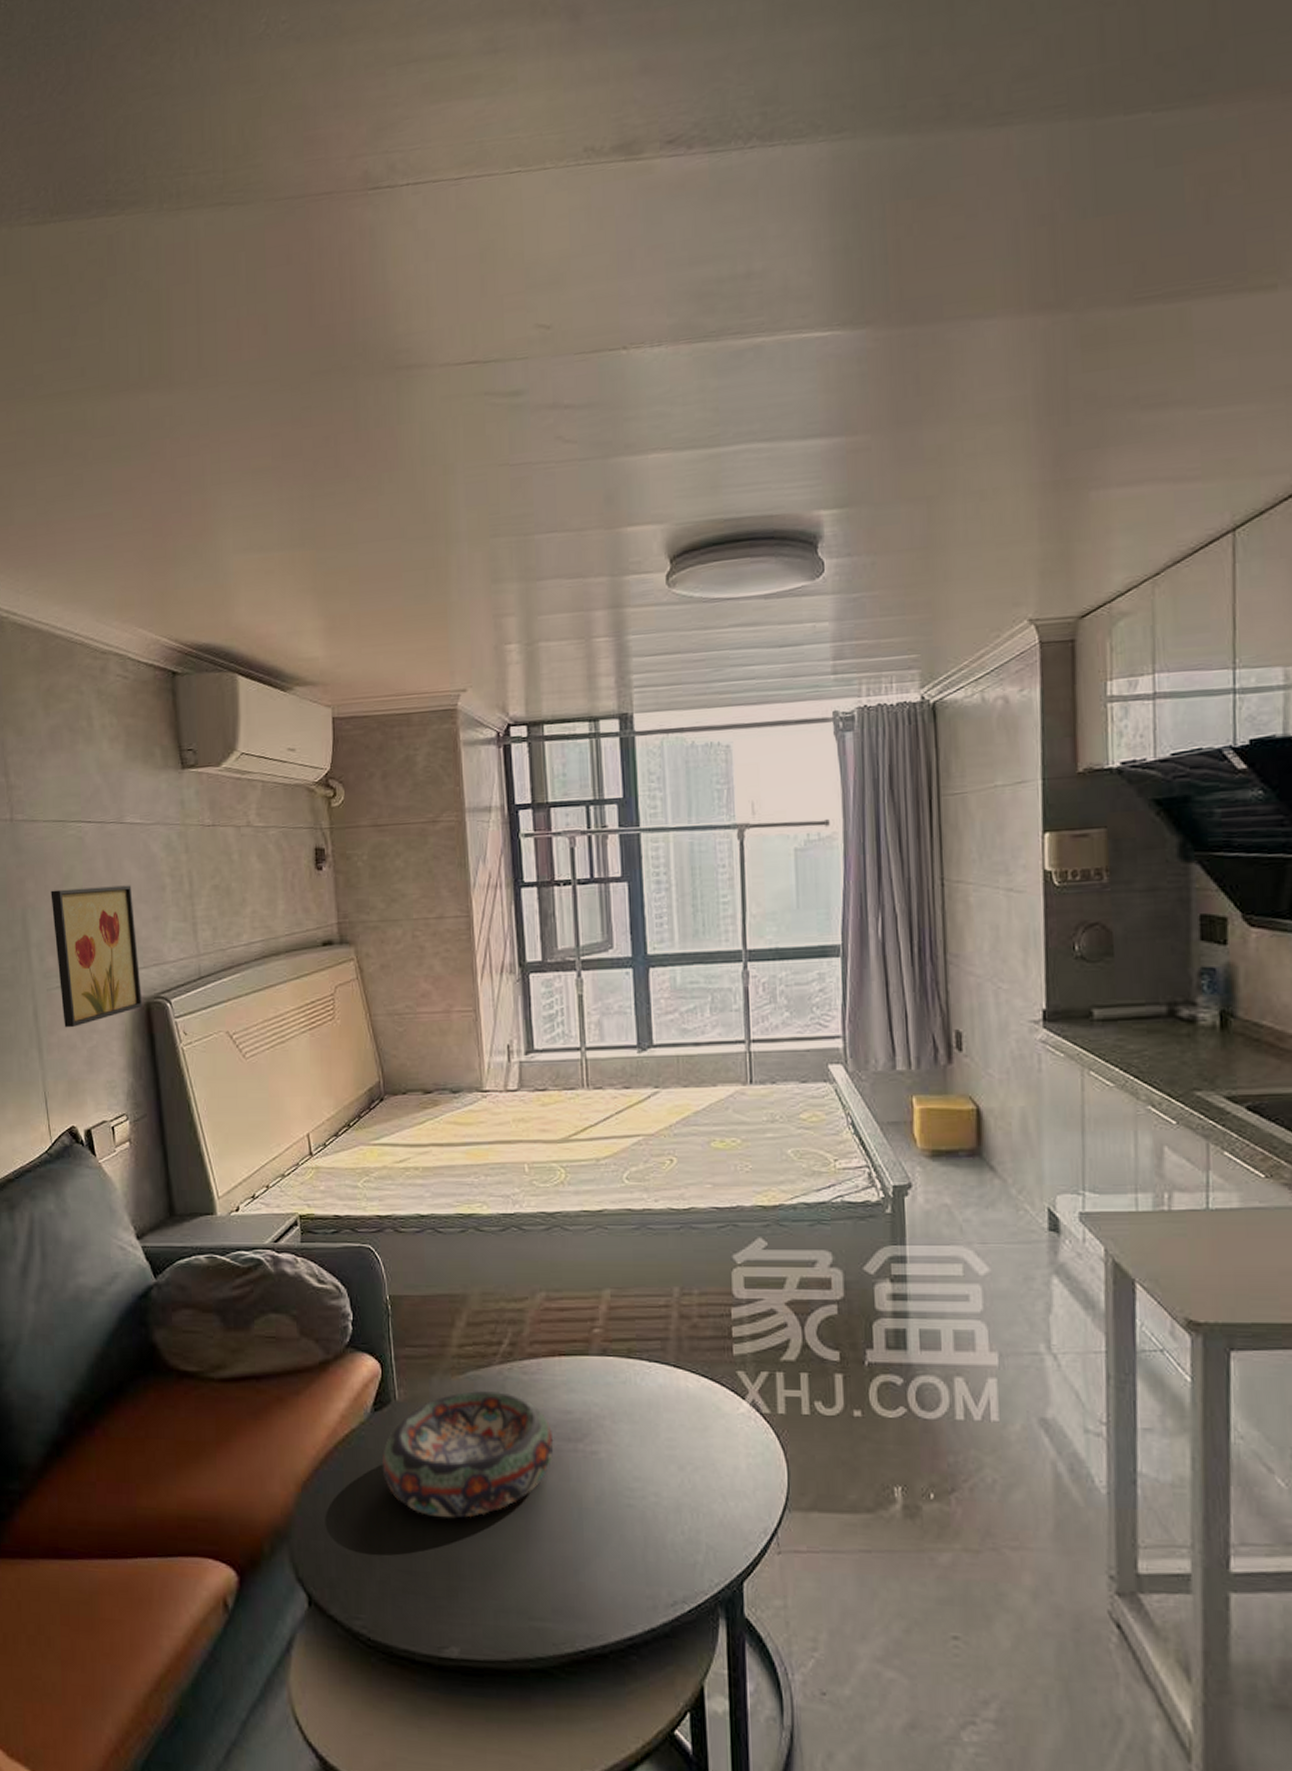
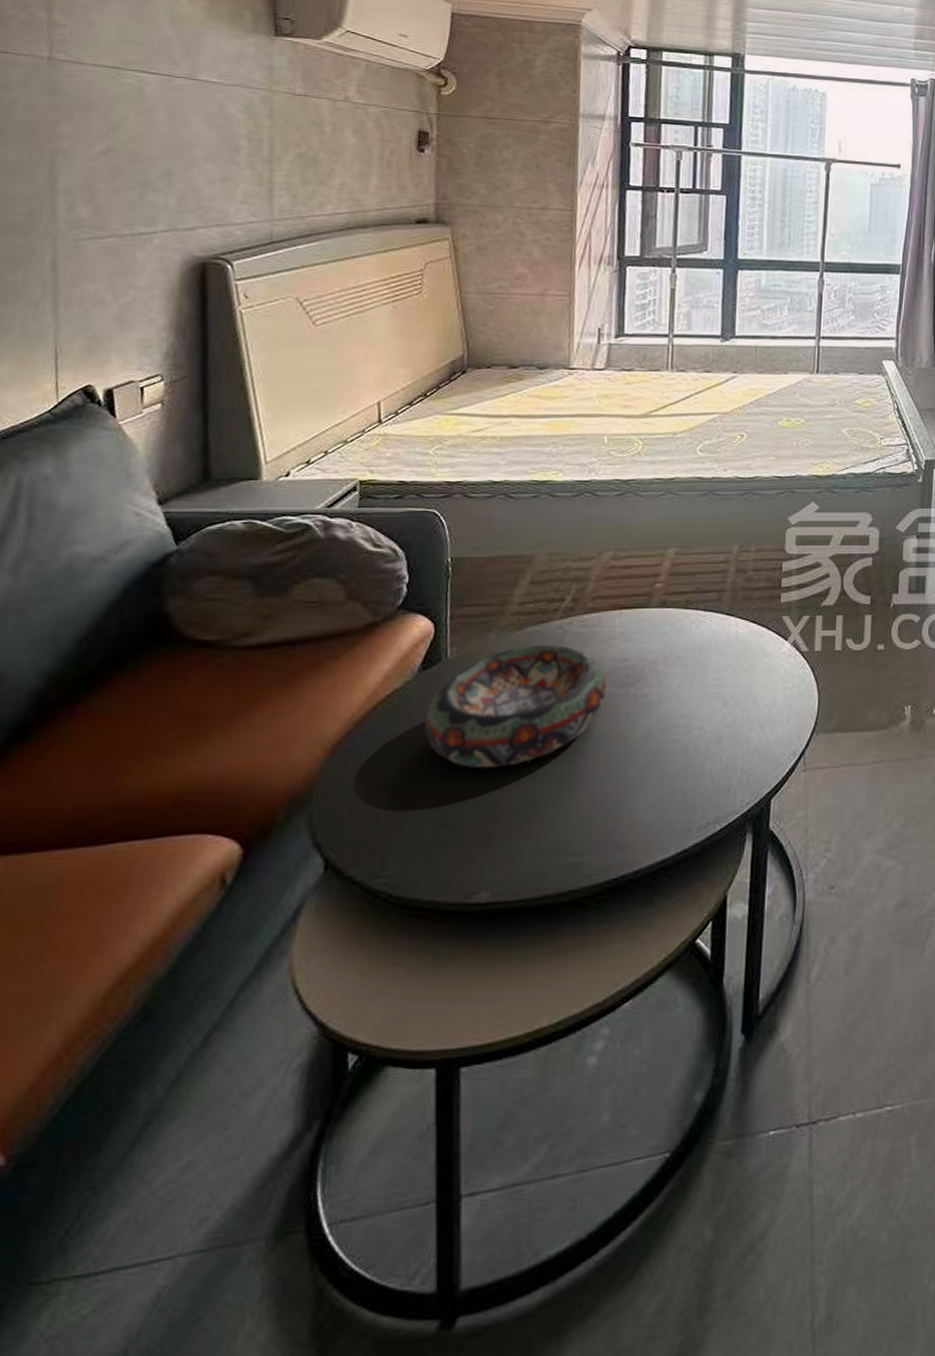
wall art: present [50,885,143,1028] -> none [91,137,198,282]

